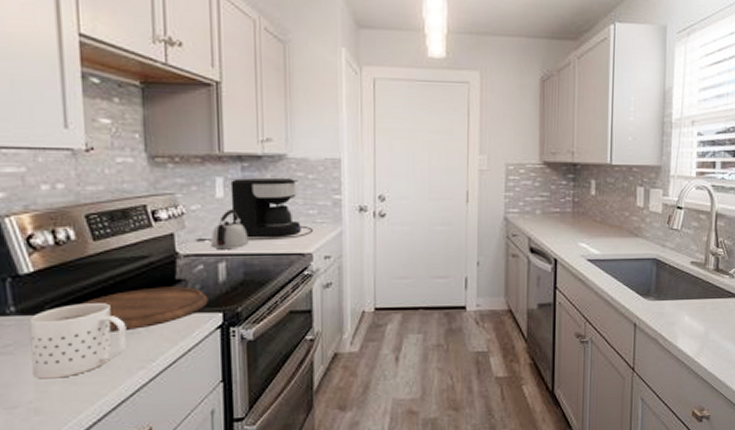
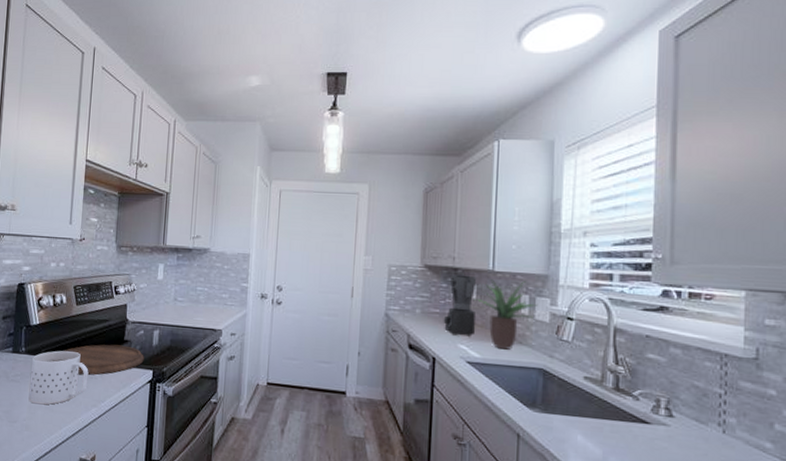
coffee maker: present [193,178,313,242] -> none [139,265,224,317]
kettle: present [210,209,250,250] -> none [149,289,177,321]
blender: none [563,170,596,234] -> present [443,274,477,337]
potted plant: none [594,172,652,243] -> present [474,279,539,350]

